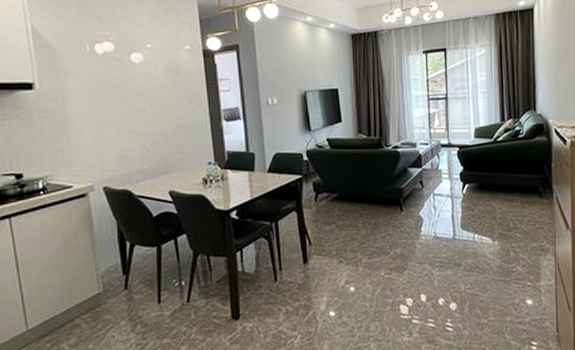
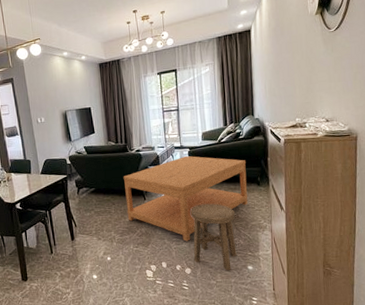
coffee table: none [375,156,528,267] -> present [123,155,248,241]
stool: none [458,218,514,306] -> present [191,203,237,271]

